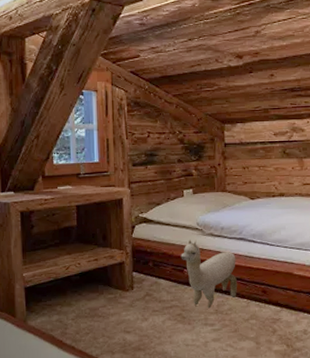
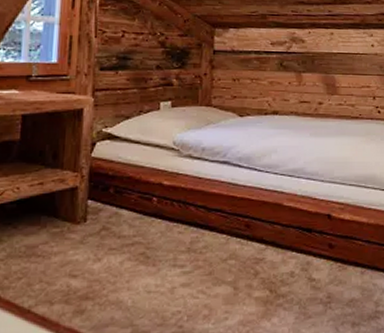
plush toy: present [181,240,238,309] -> none [150,162,217,246]

